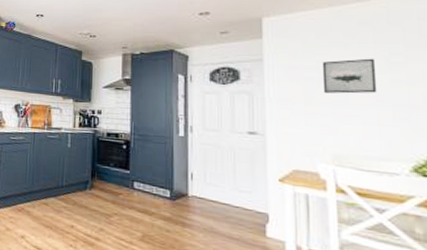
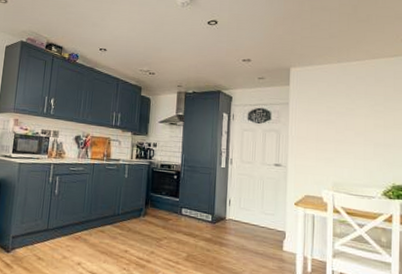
wall art: present [322,58,378,94] -> none [329,106,366,134]

